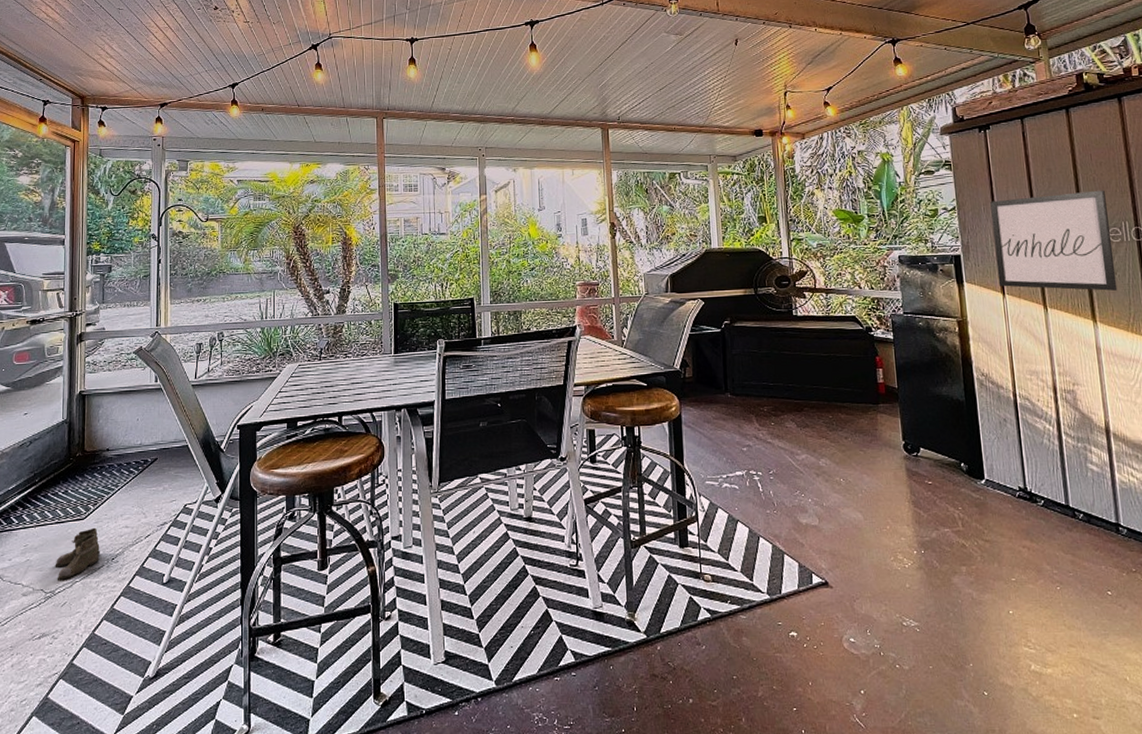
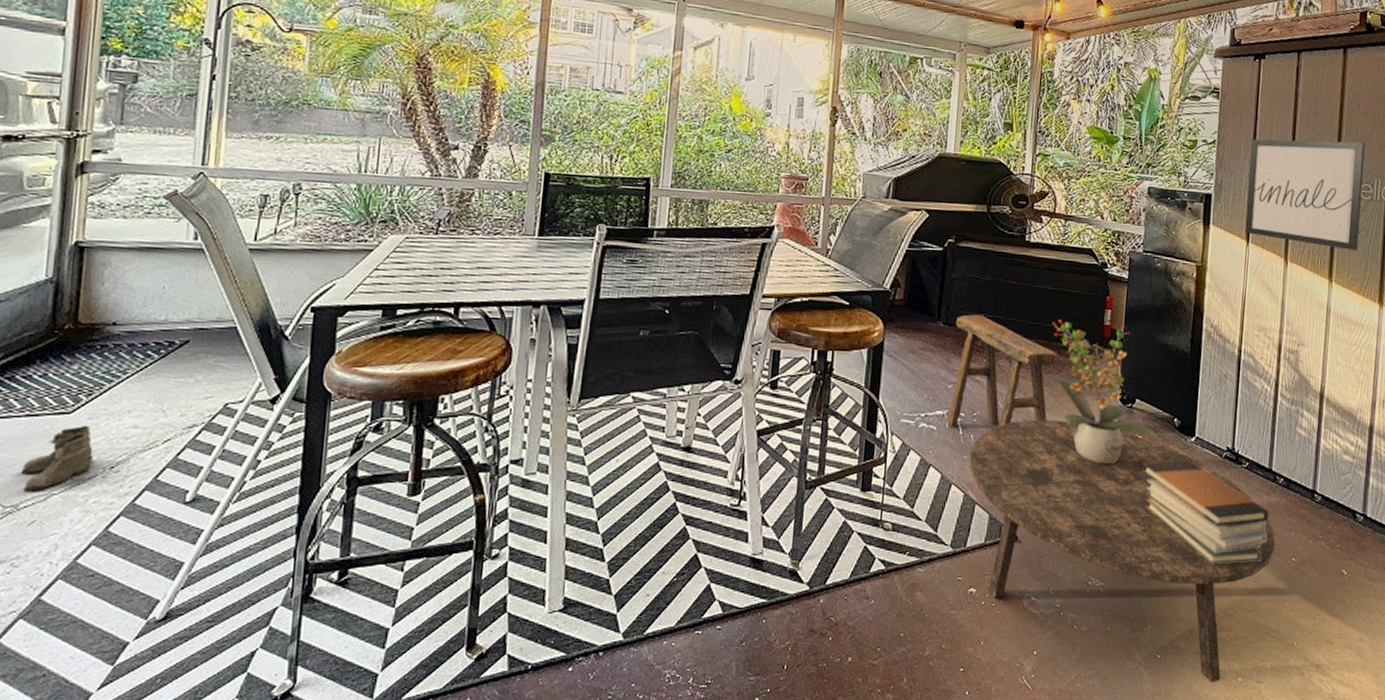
stool: none [742,384,840,486] -> present [946,314,1058,428]
coffee table: none [771,472,1087,719] -> present [969,419,1275,682]
potted plant: none [828,381,949,511] -> present [1051,319,1159,465]
book stack: none [936,500,1078,602] -> present [1141,459,1270,565]

